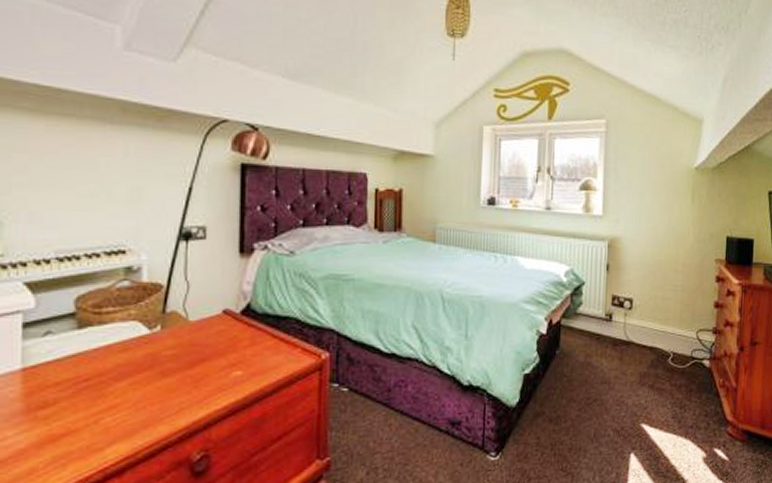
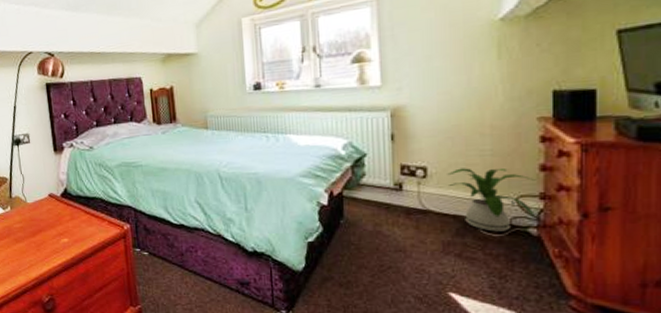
house plant: none [648,301,711,363] -> present [447,168,536,232]

